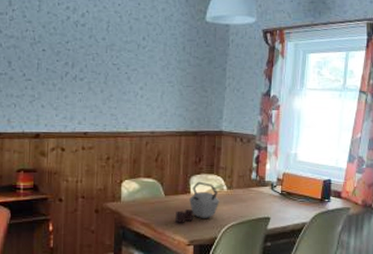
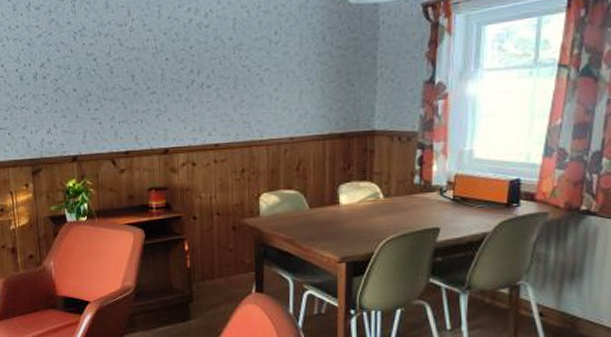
kettle: present [175,181,220,223] -> none [323,190,375,238]

